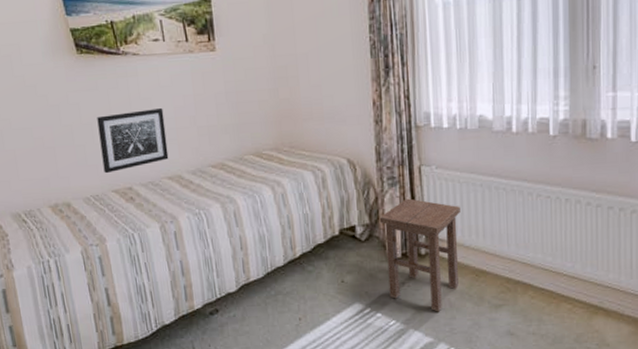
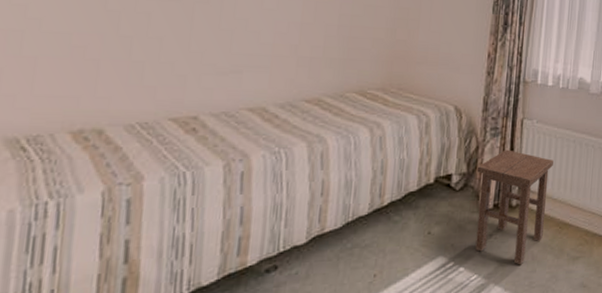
wall art: present [97,108,169,174] -> none [163,31,261,98]

